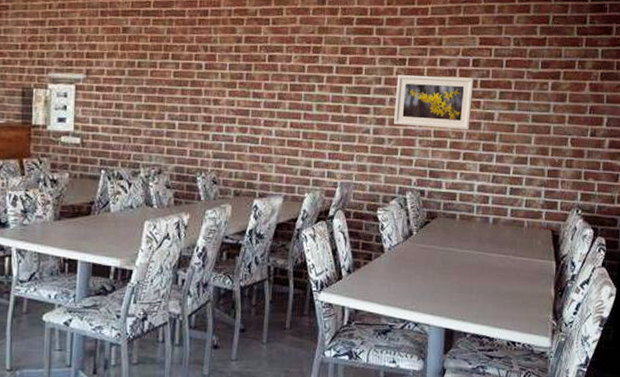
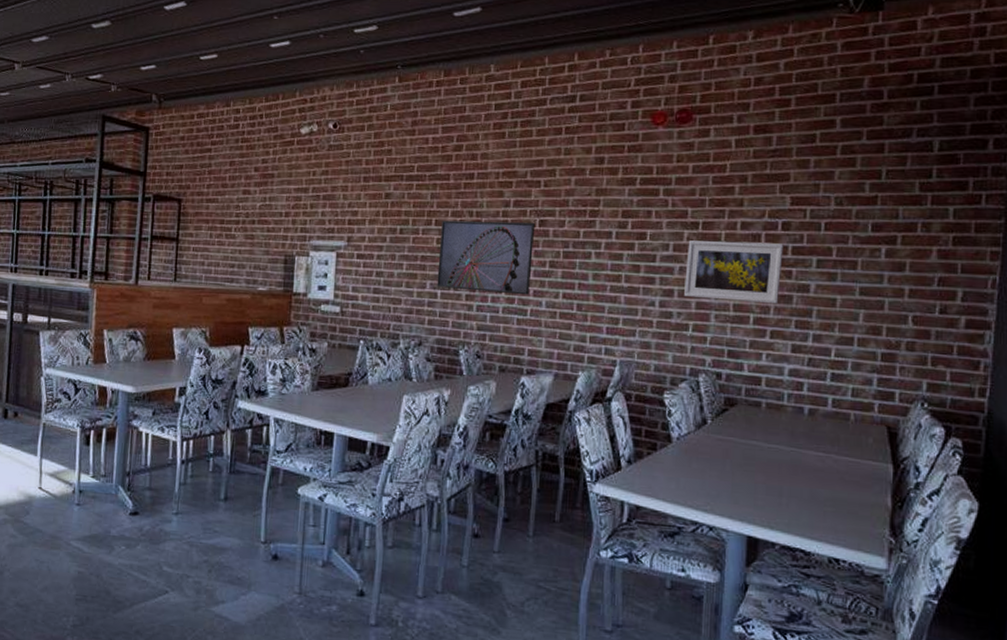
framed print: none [174,54,265,125] -> present [437,220,536,295]

